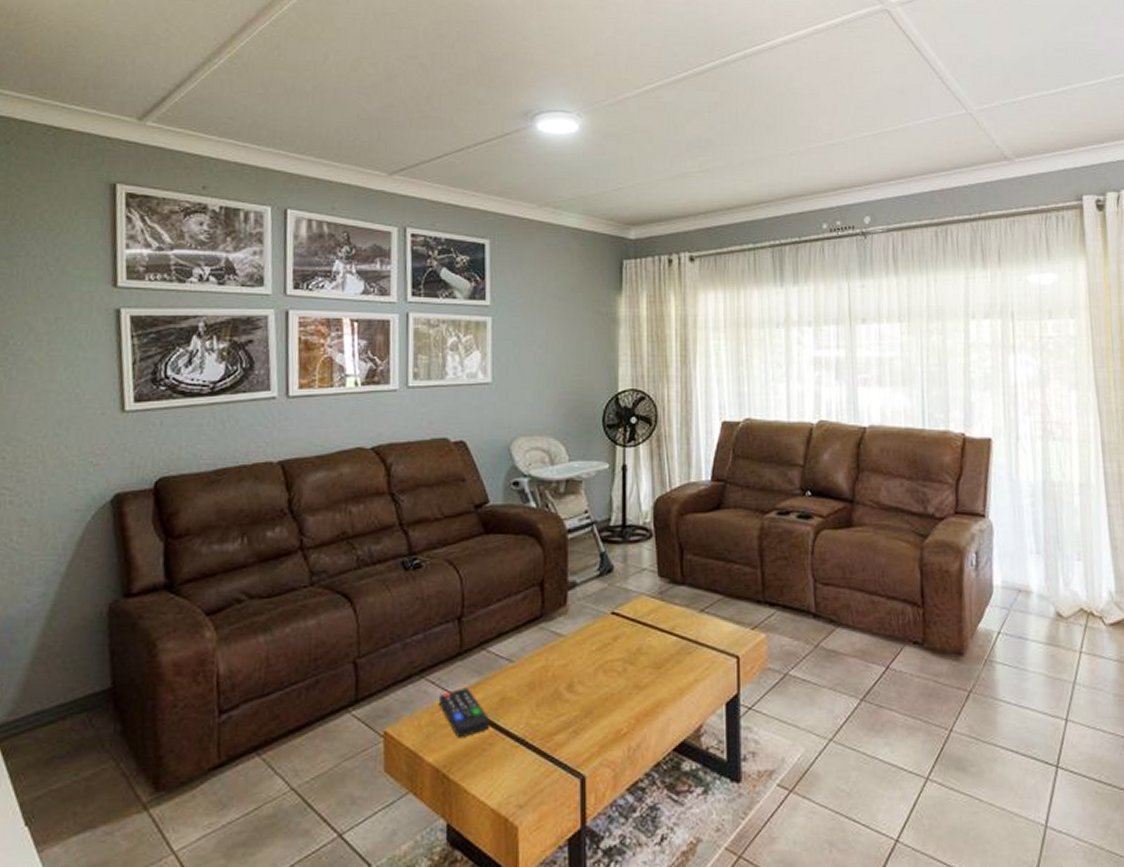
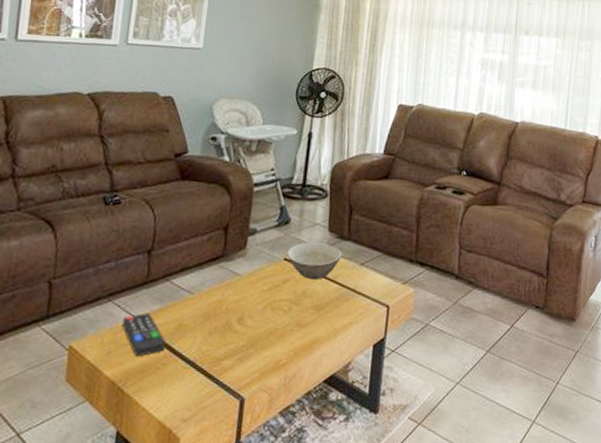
bowl: none [614,590,676,633] -> present [287,242,342,280]

